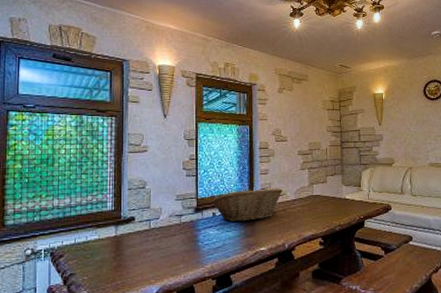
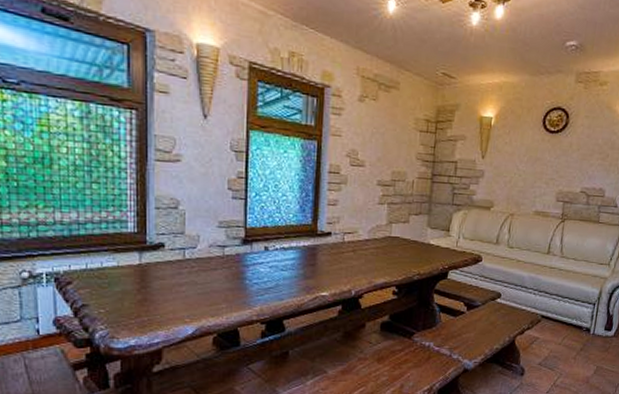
fruit basket: present [211,188,283,222] -> none [263,223,354,261]

